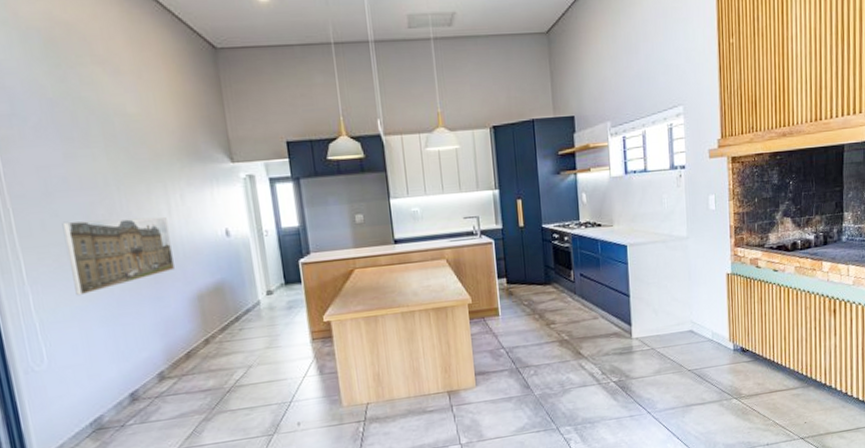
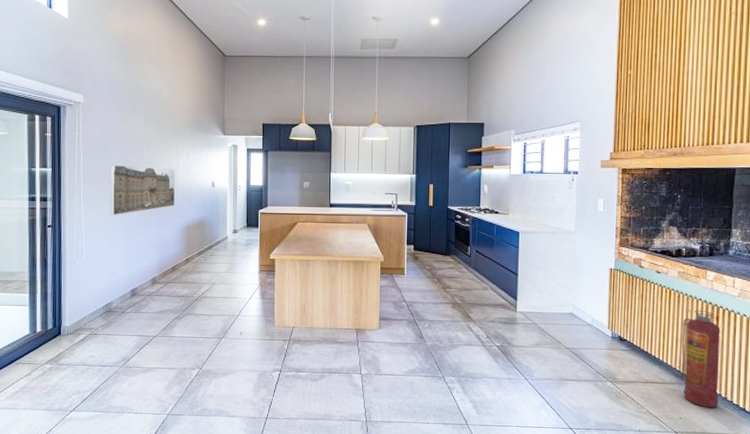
fire extinguisher: none [802,305,840,407] -> present [680,310,721,408]

